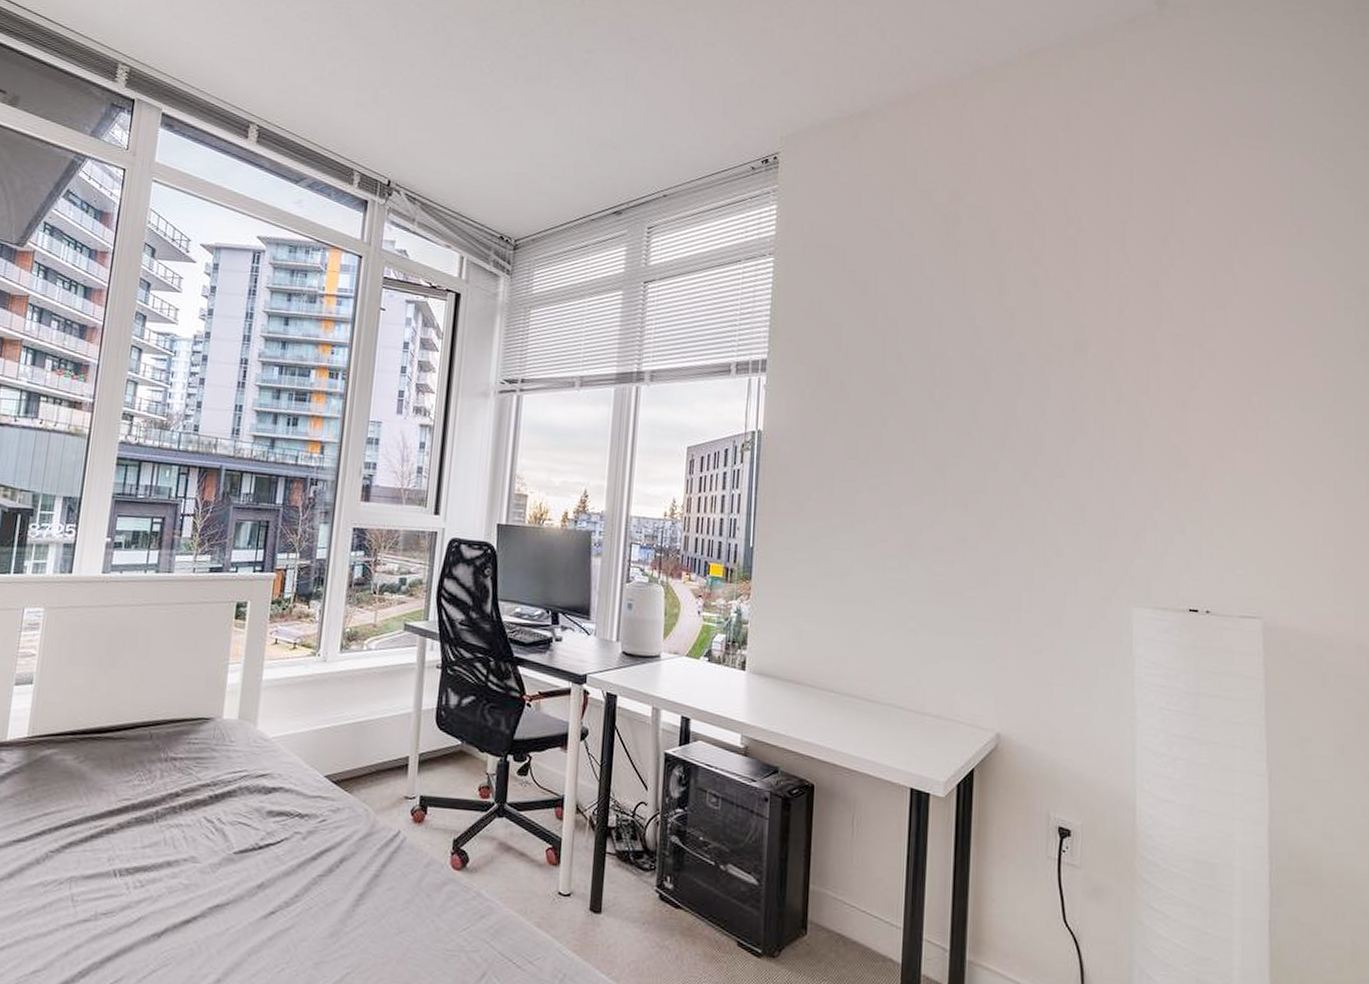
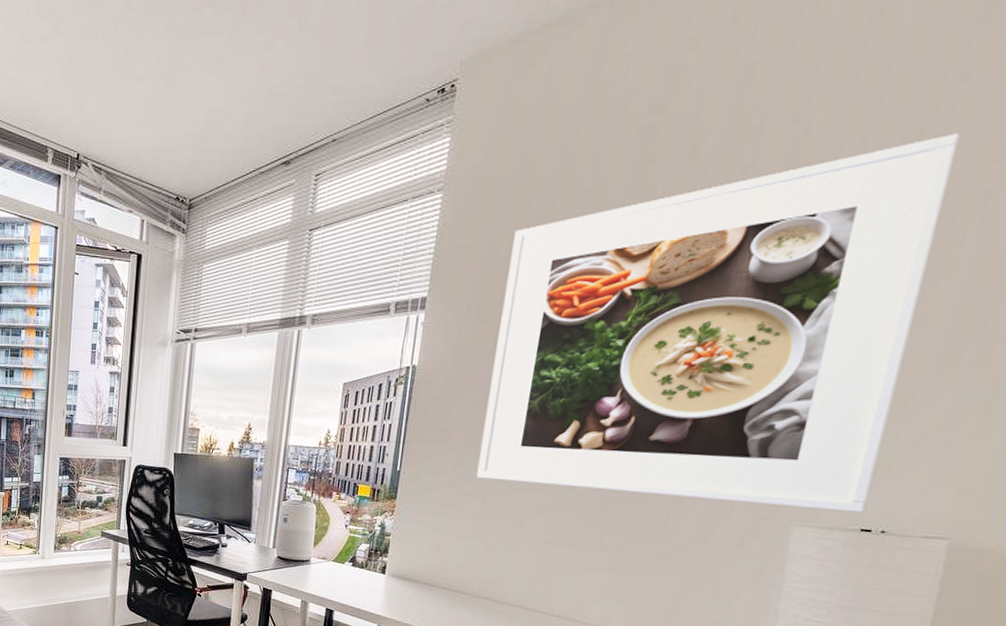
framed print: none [832,246,1194,594] -> present [476,133,961,514]

